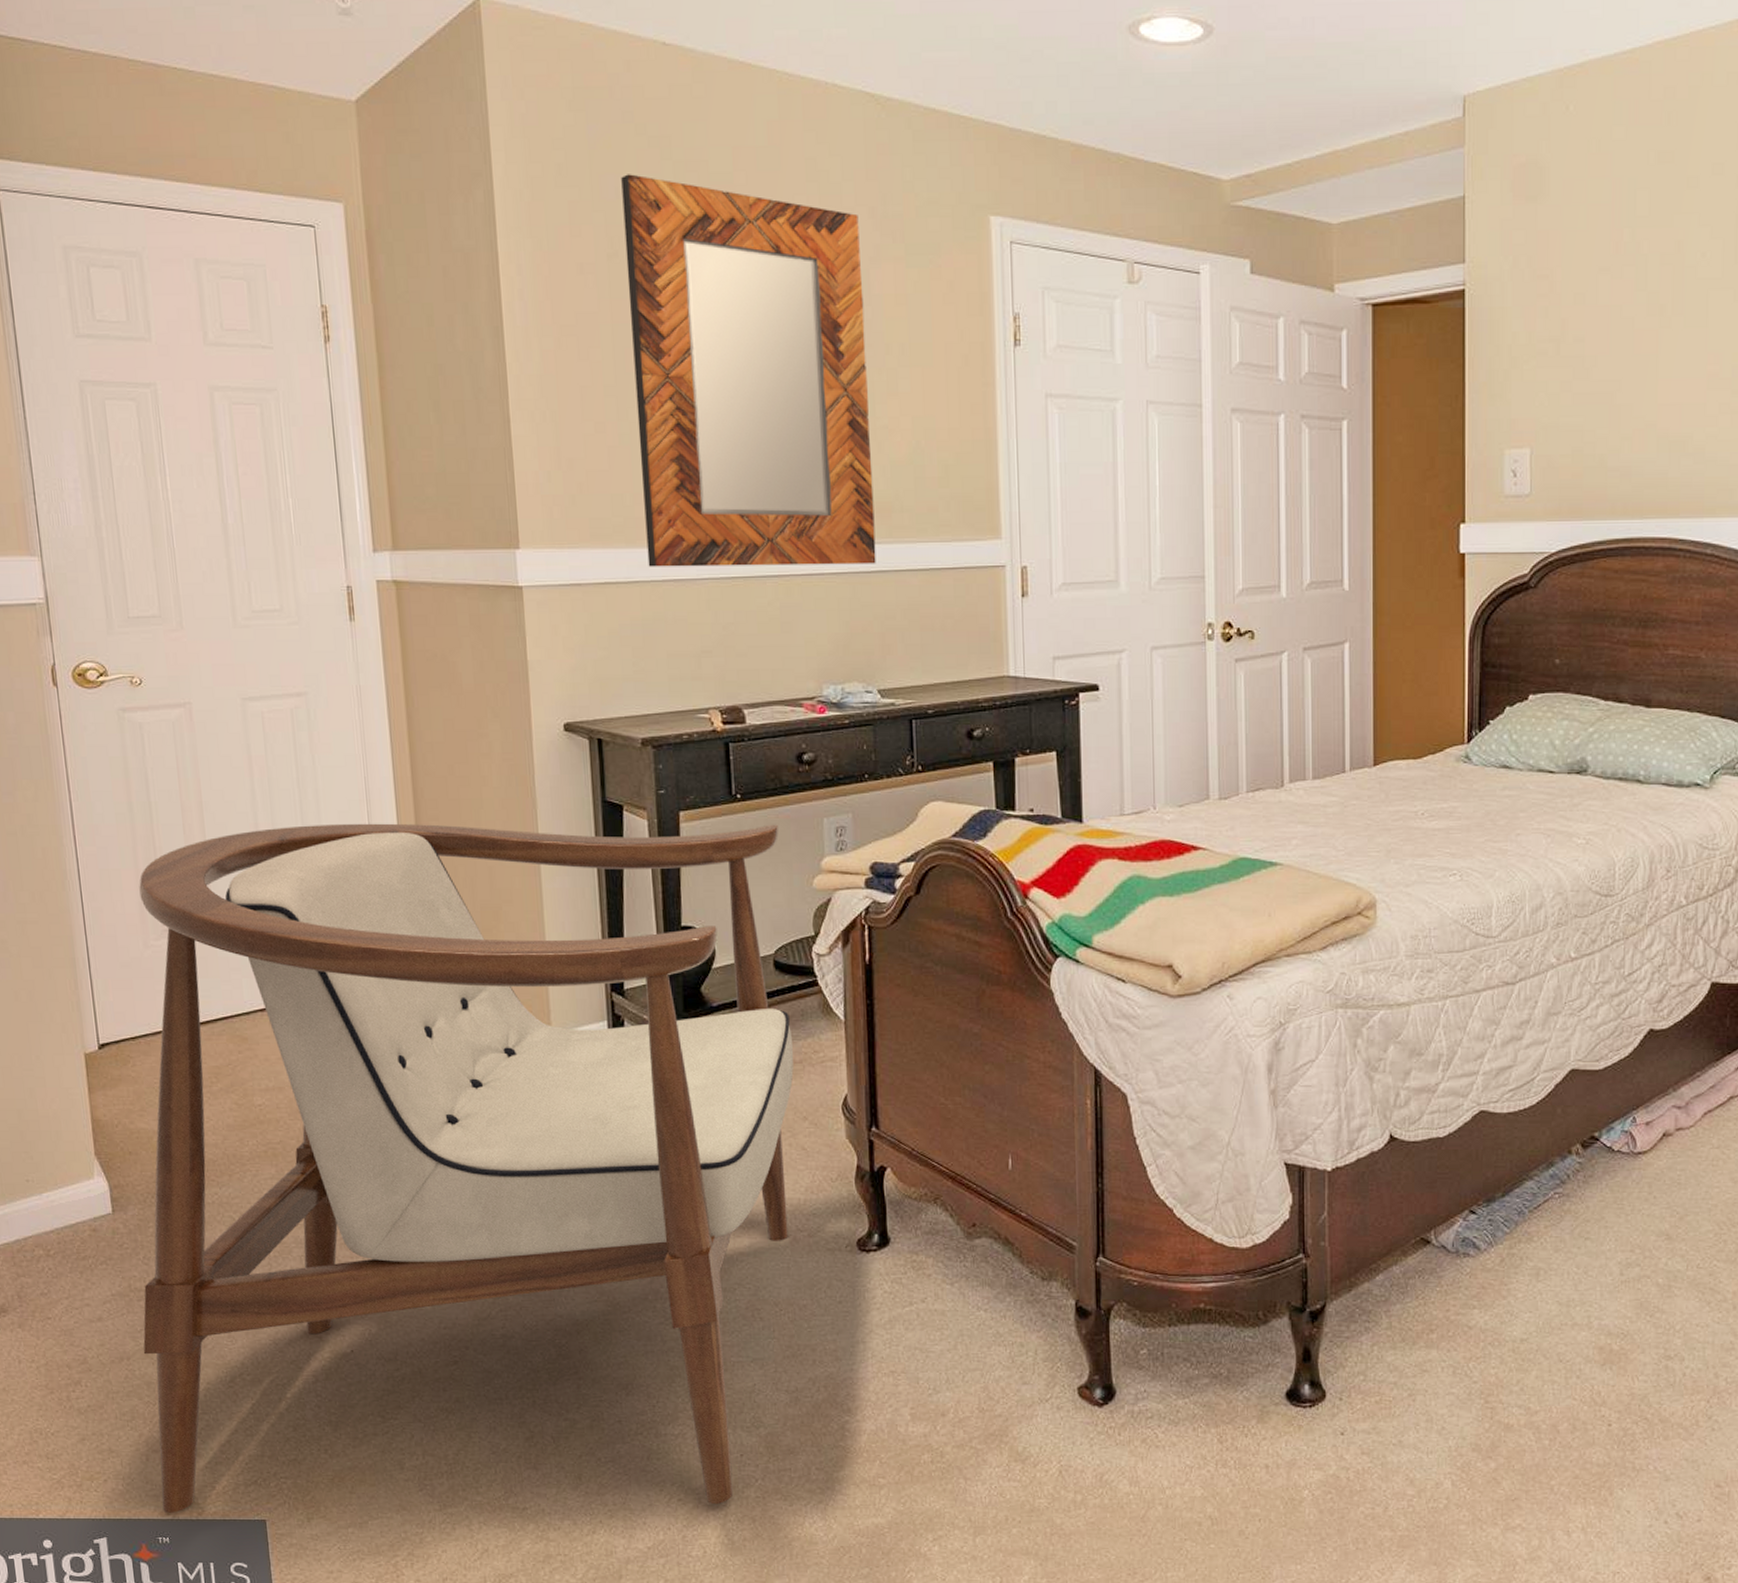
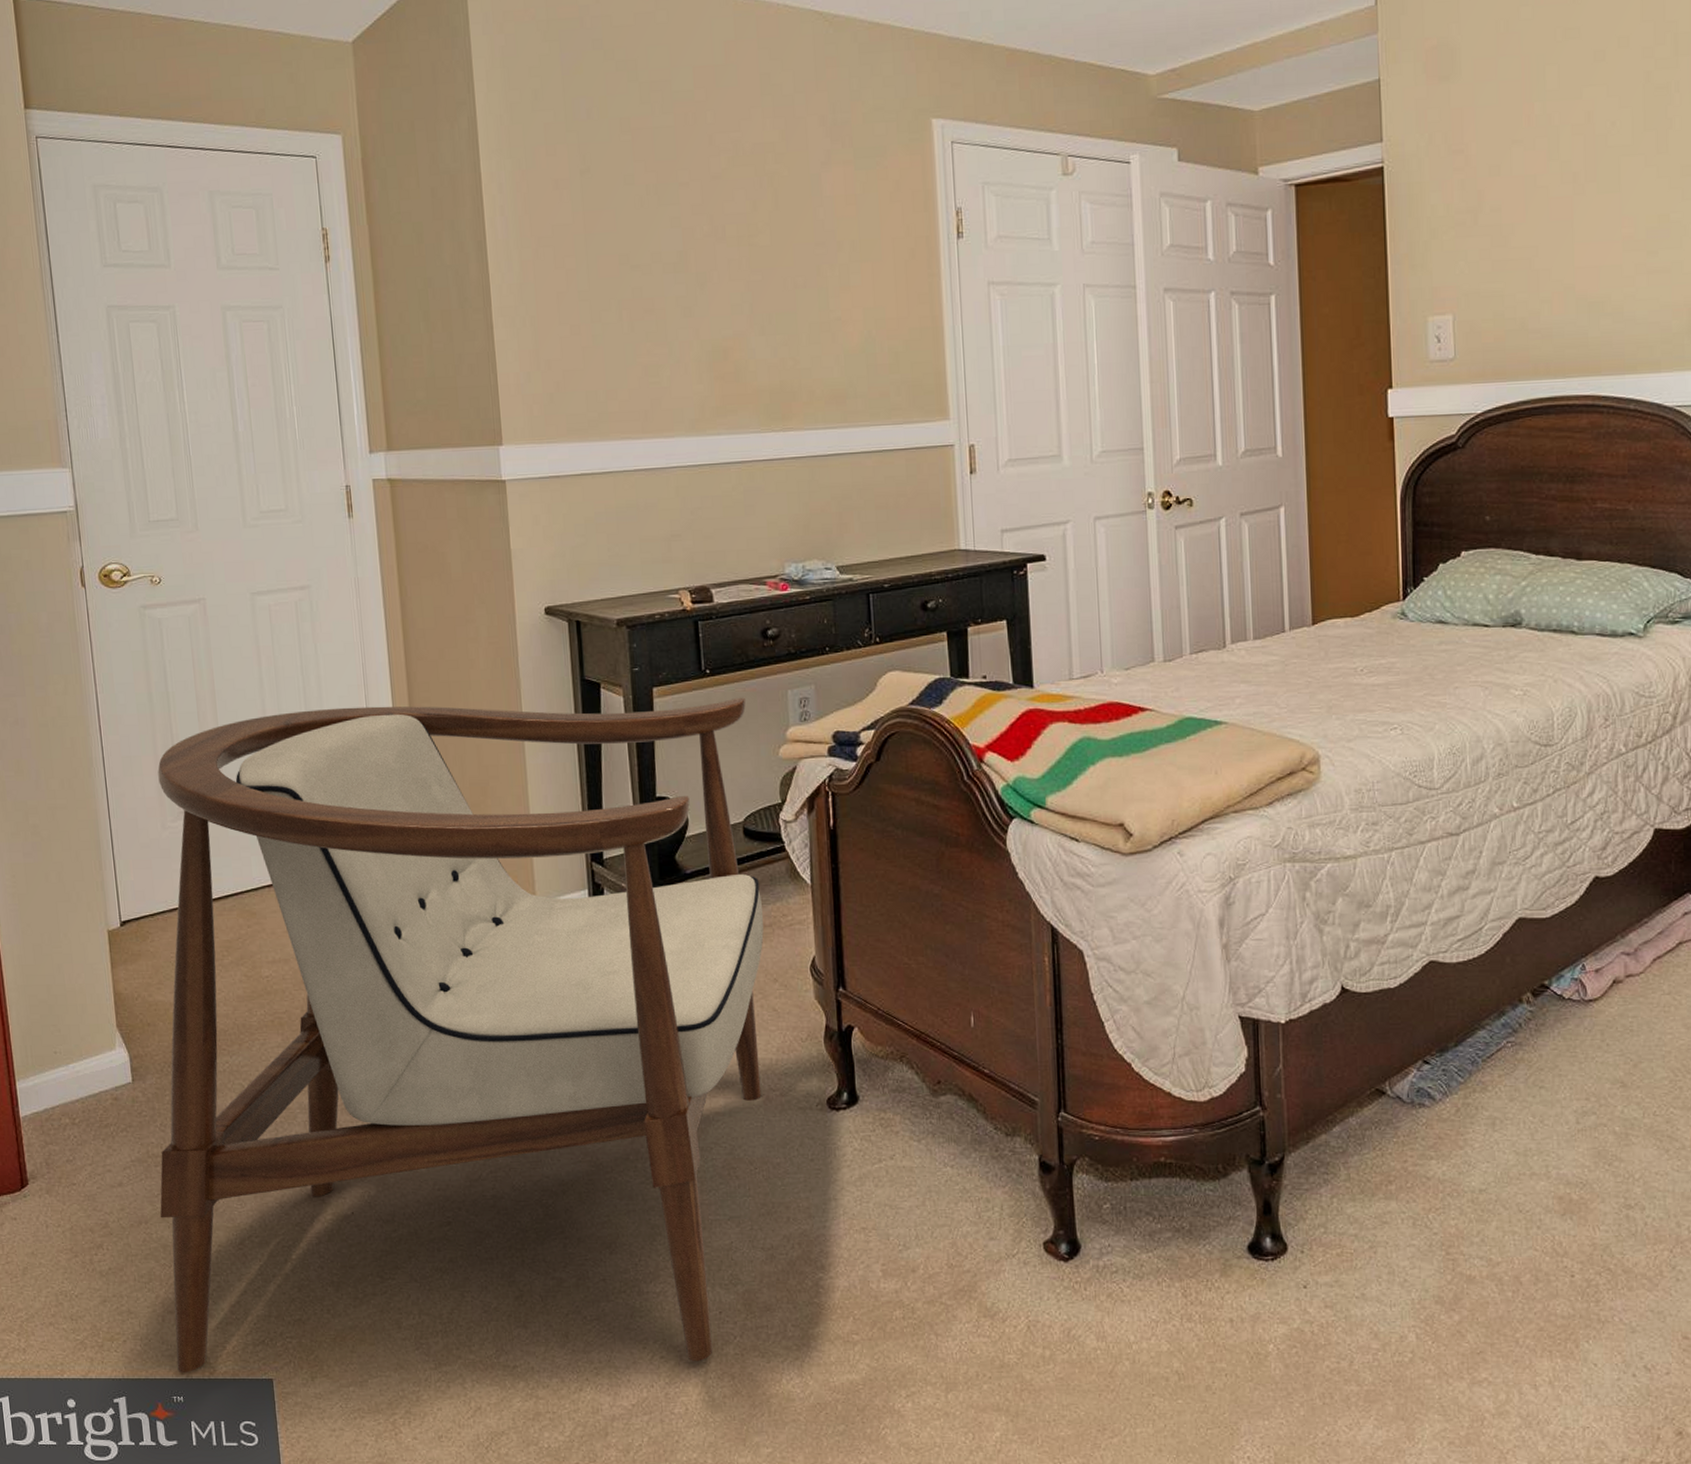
home mirror: present [621,174,876,567] -> none [592,96,833,458]

